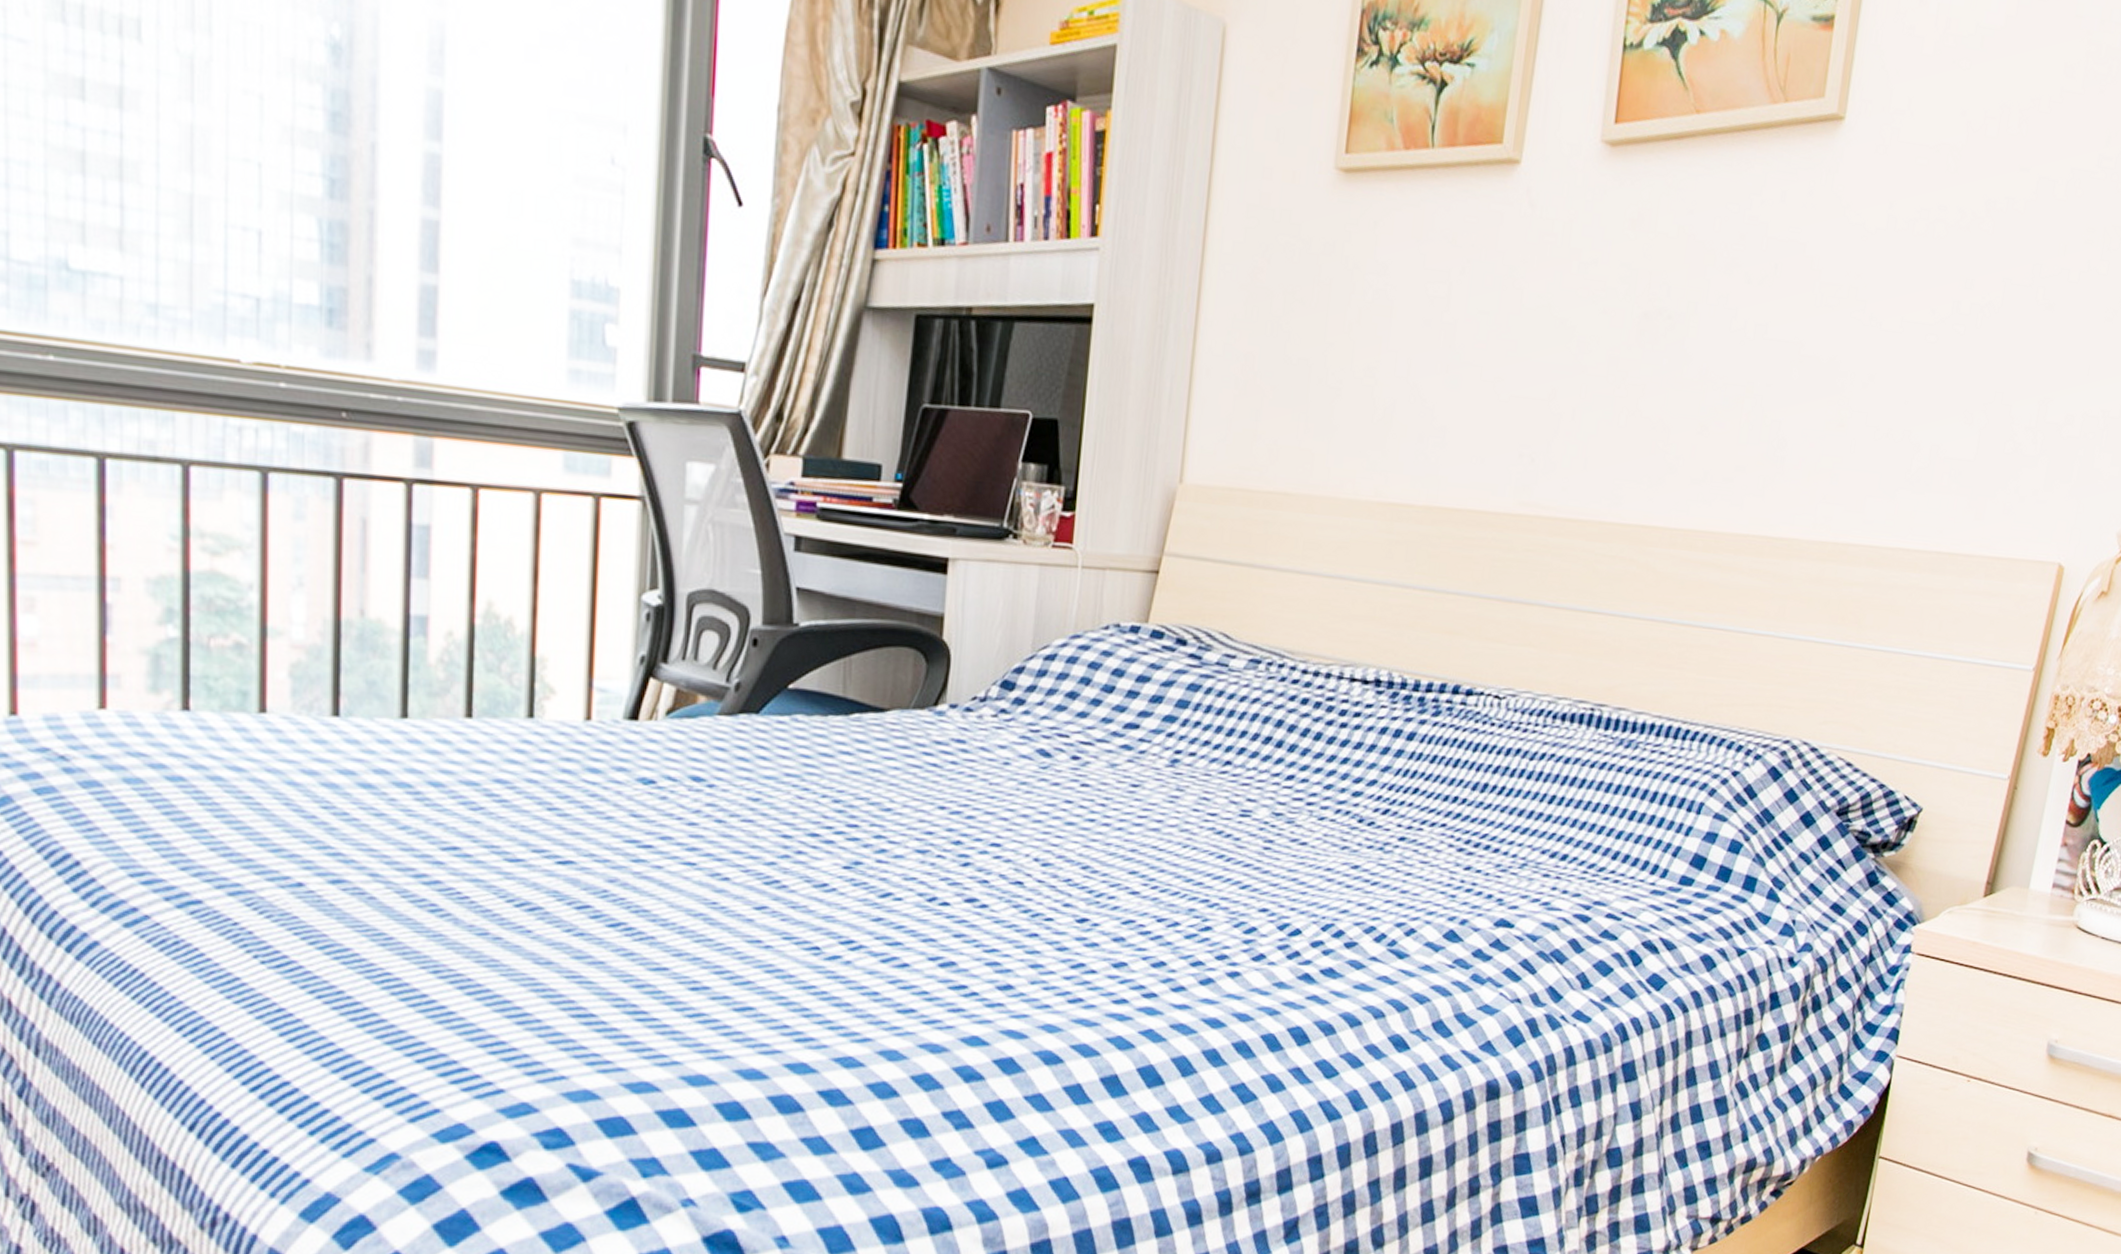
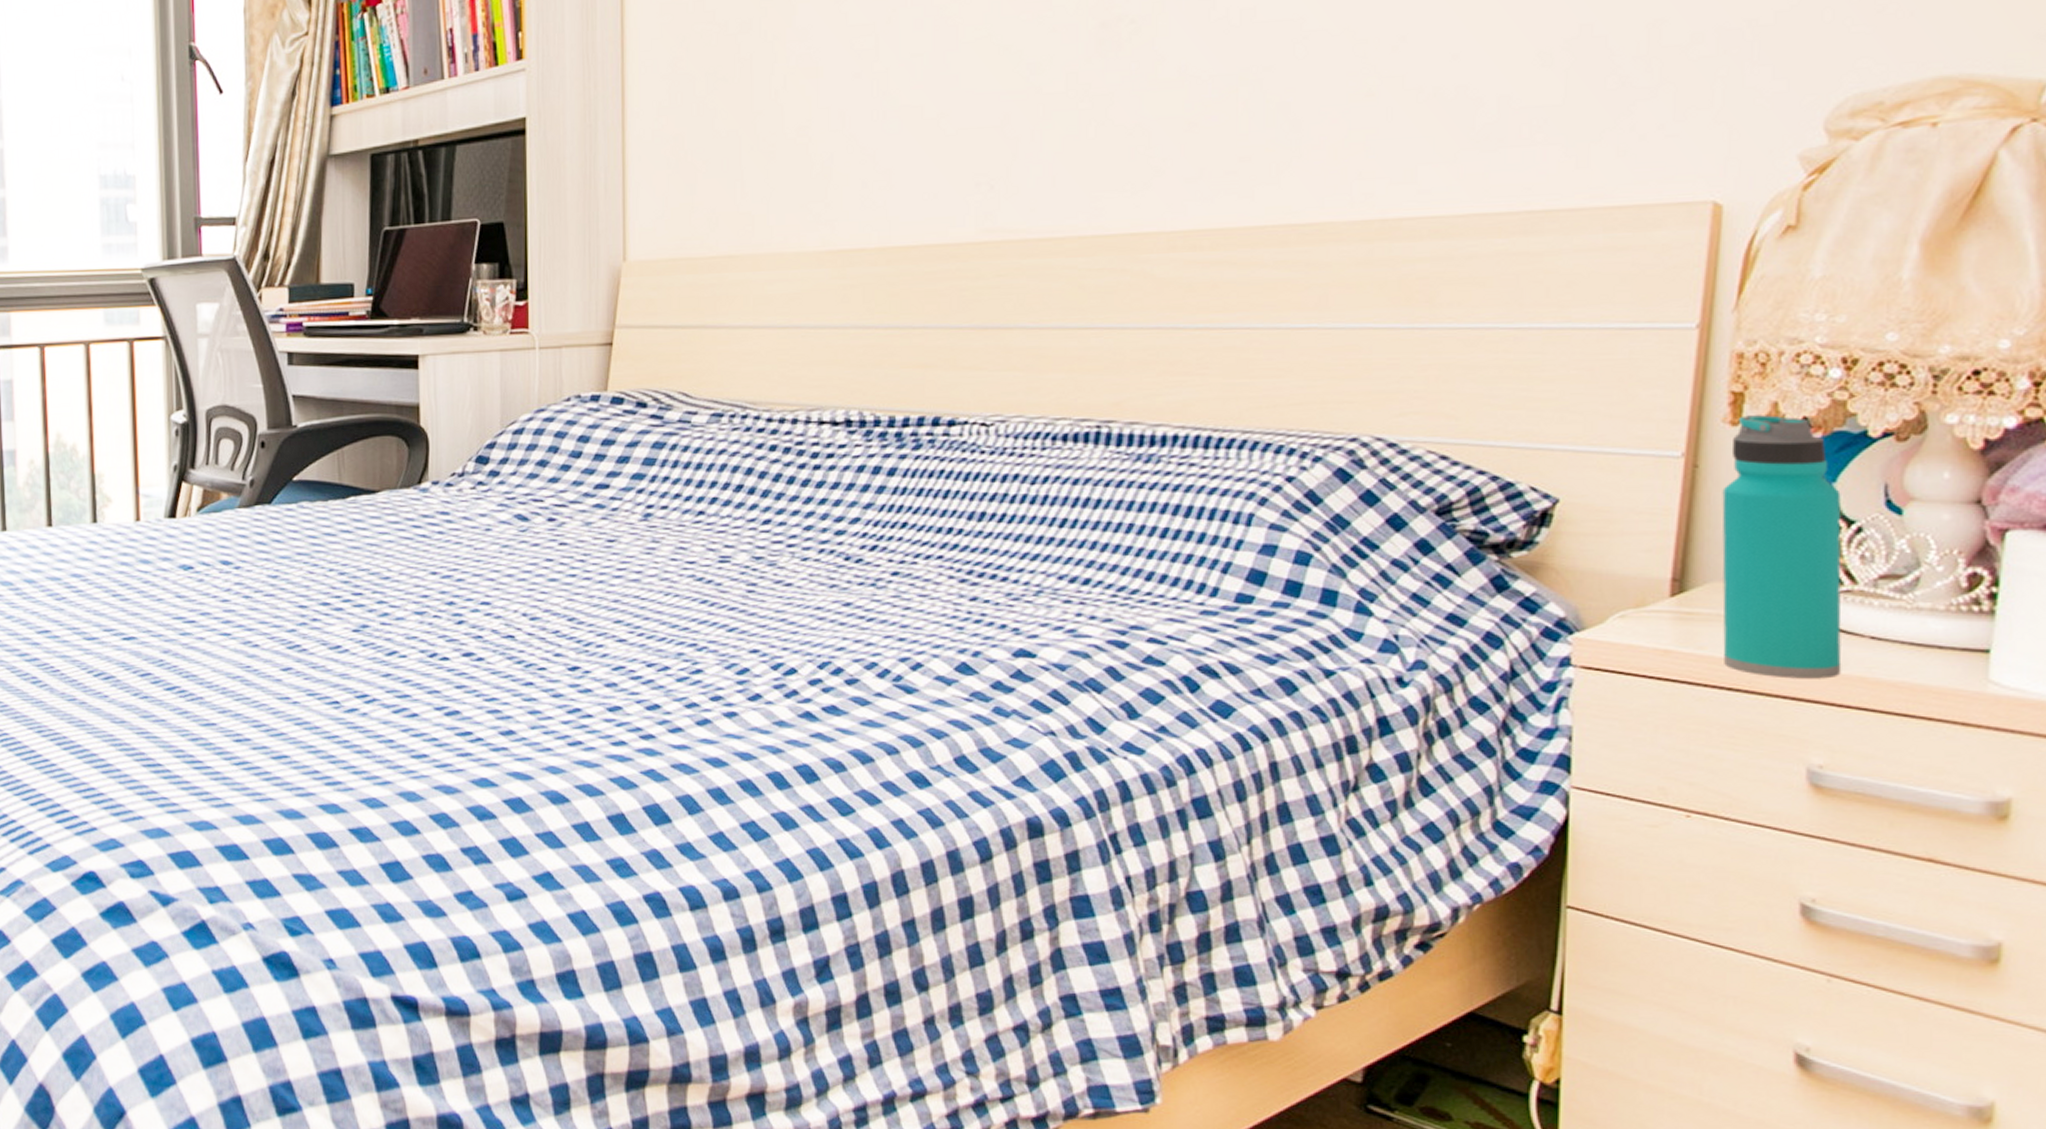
water bottle: none [2009,748,2101,970] -> present [1722,415,1842,679]

